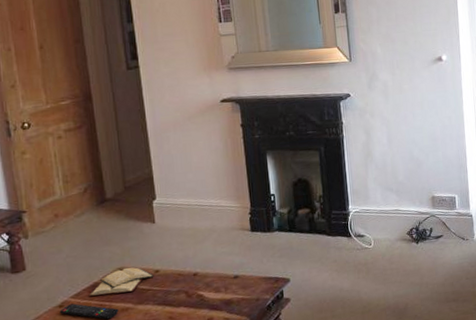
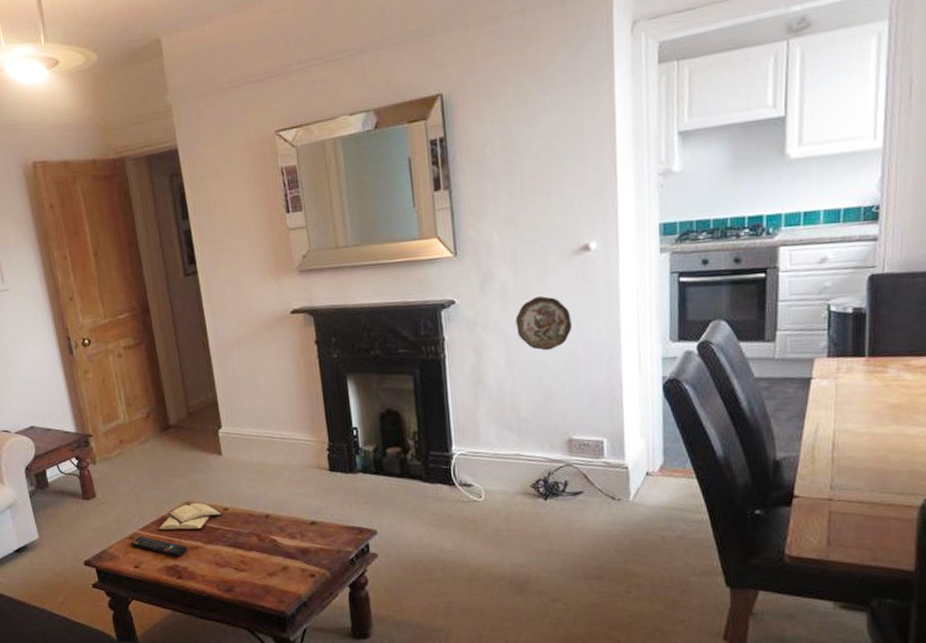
decorative plate: none [394,92,432,132] -> present [515,296,572,351]

